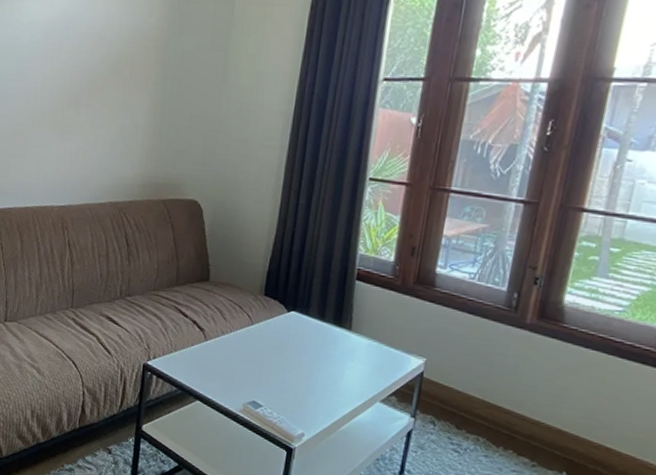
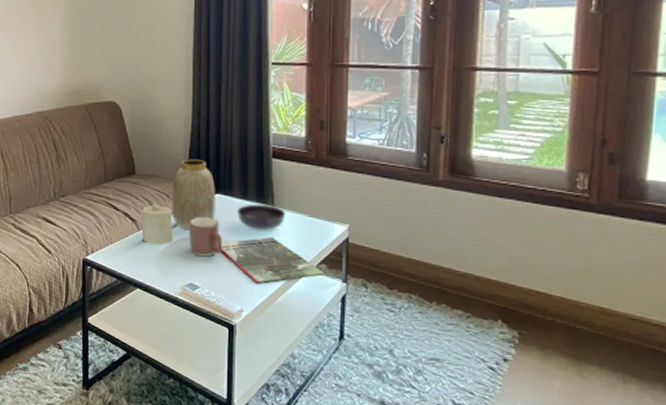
candle: none [208,313,244,358] -> present [141,203,173,244]
vase: none [243,271,292,348] -> present [172,159,215,232]
mug: none [256,333,293,376] -> present [188,216,222,257]
magazine: none [289,362,394,410] -> present [221,237,325,284]
bowl: none [311,326,363,358] -> present [237,204,287,233]

